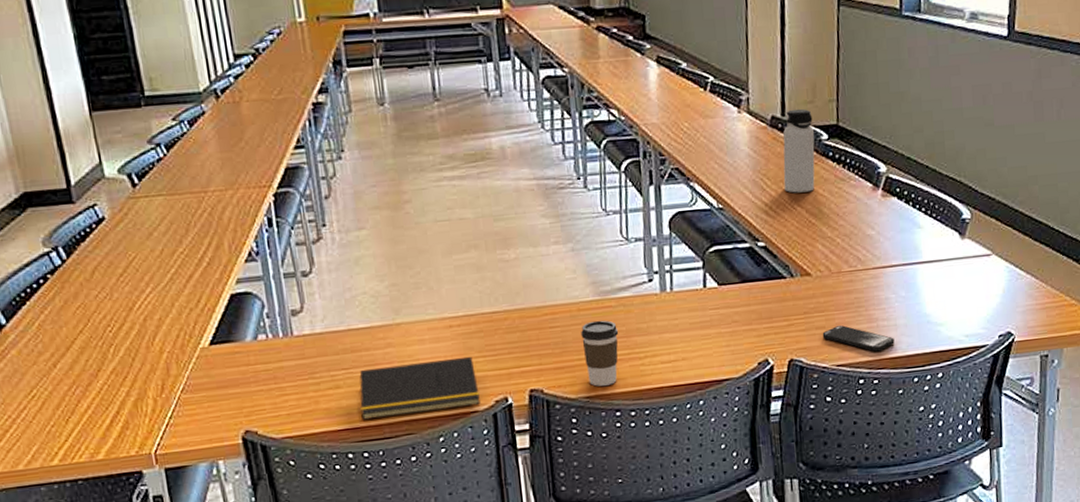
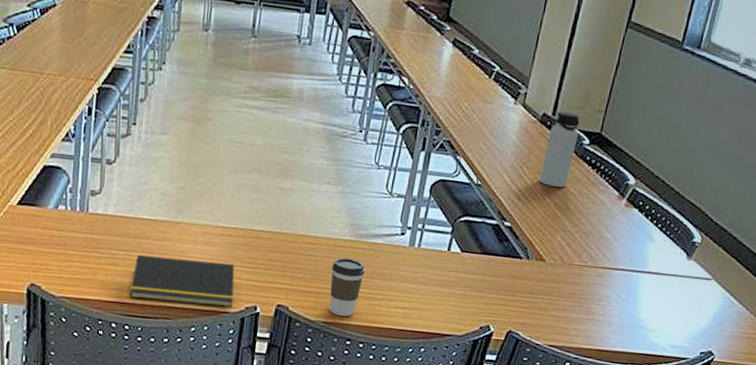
smartphone: present [822,325,895,352] -> none [542,311,606,342]

